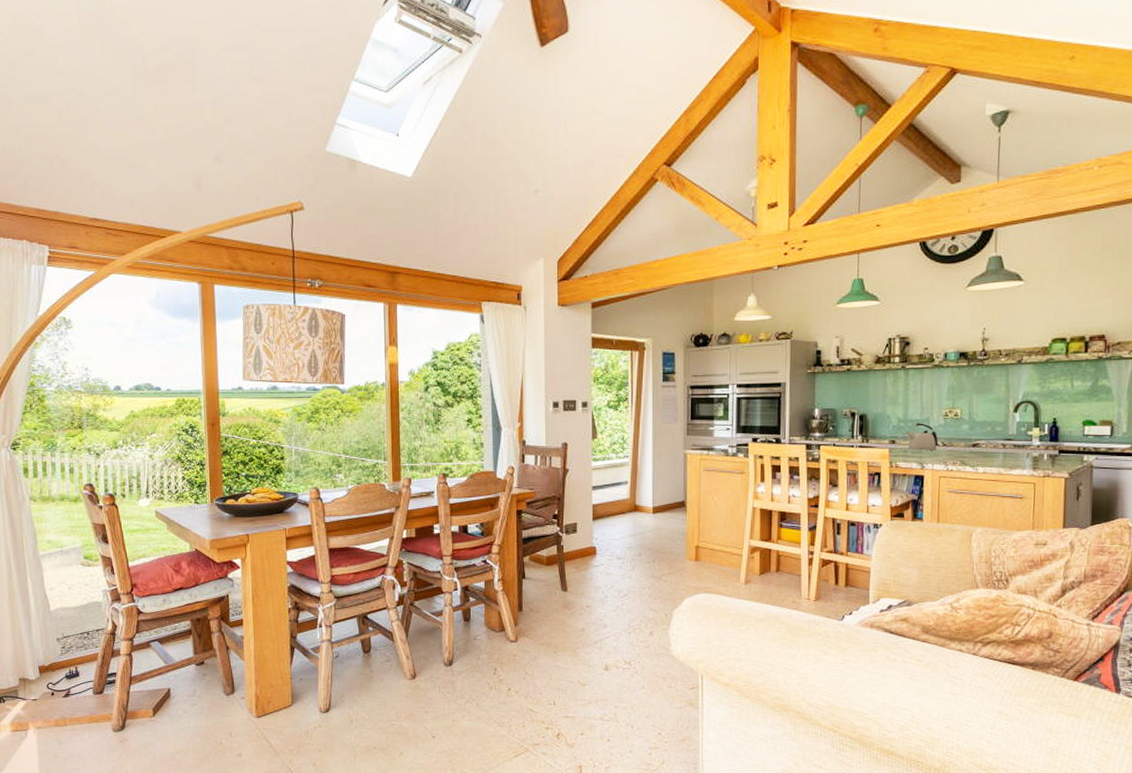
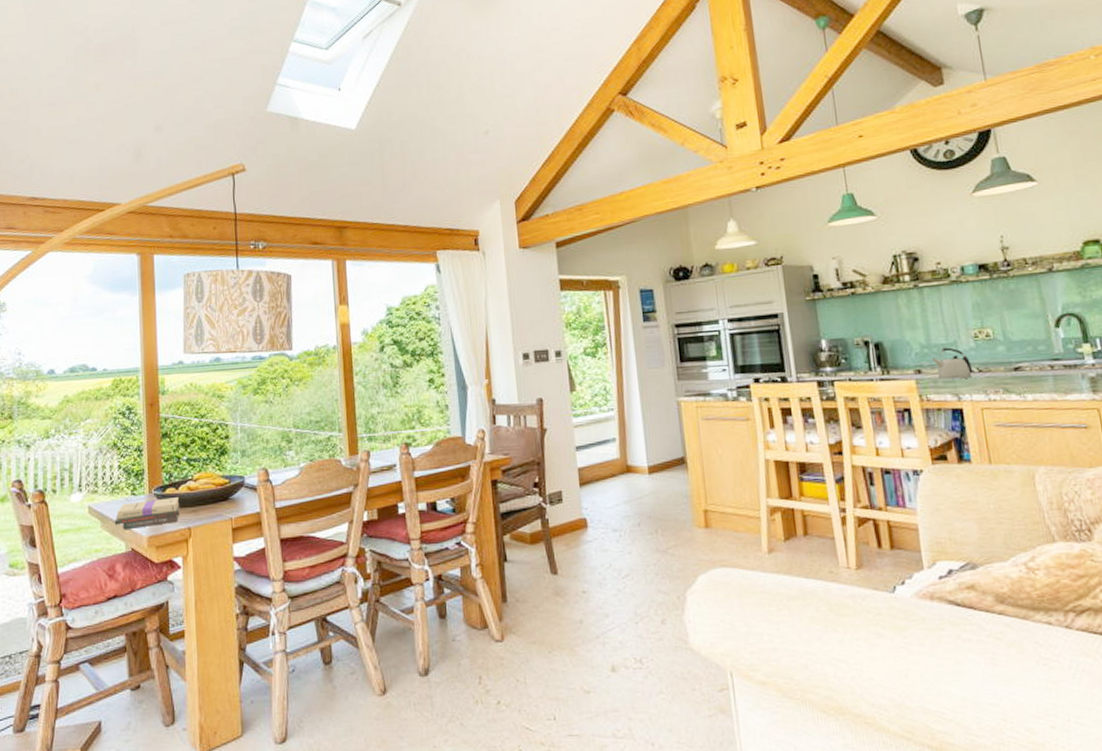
books: none [179,508,239,532] -> present [114,497,180,529]

